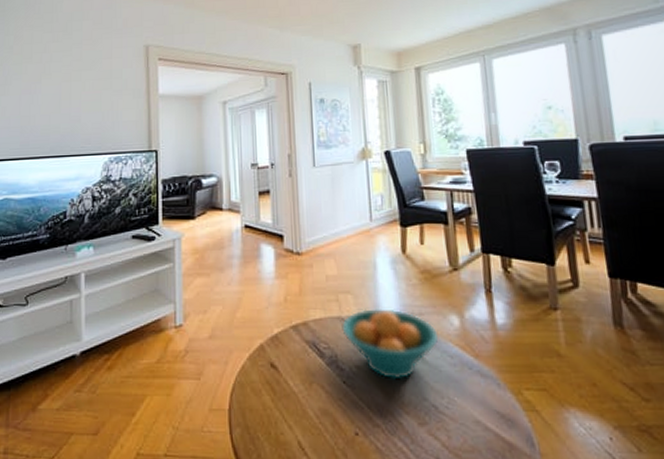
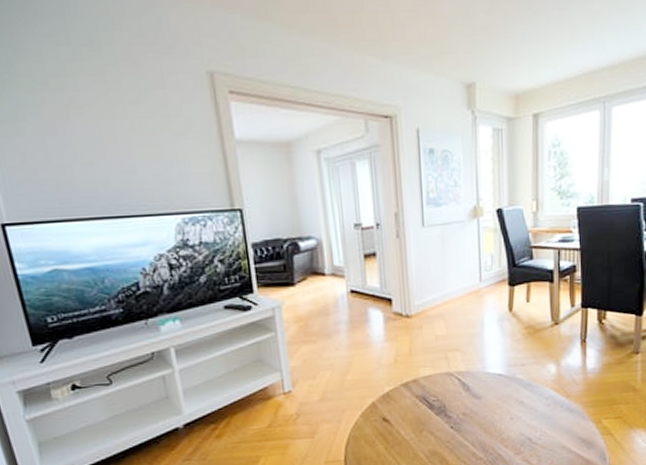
fruit bowl: present [341,309,439,380] -> none [450,362,537,422]

